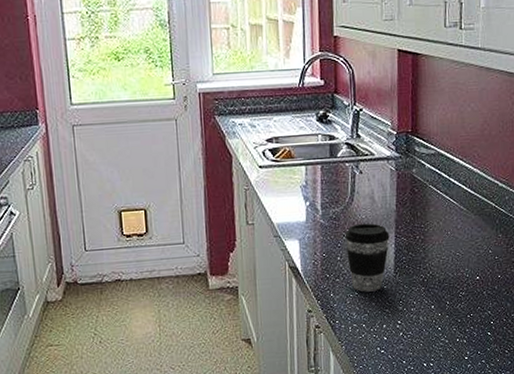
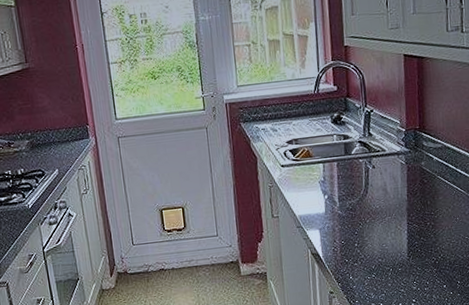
coffee cup: present [345,223,390,292] -> none [361,212,402,275]

